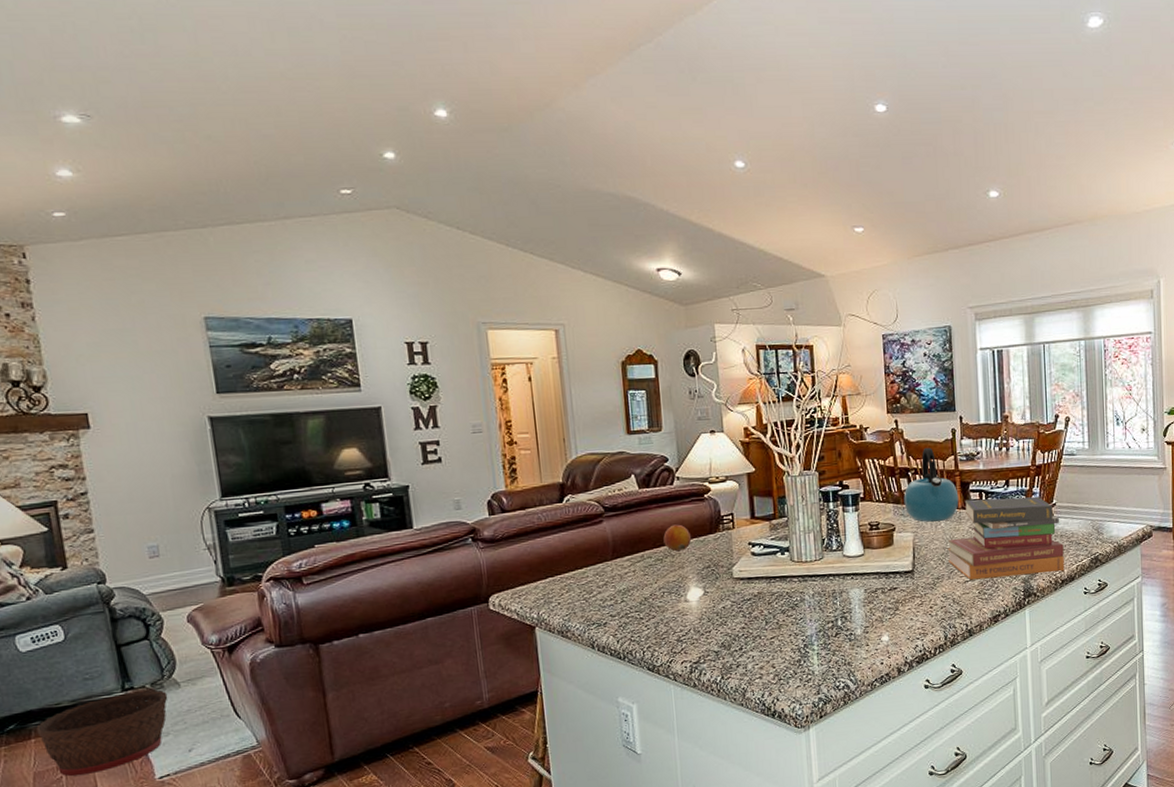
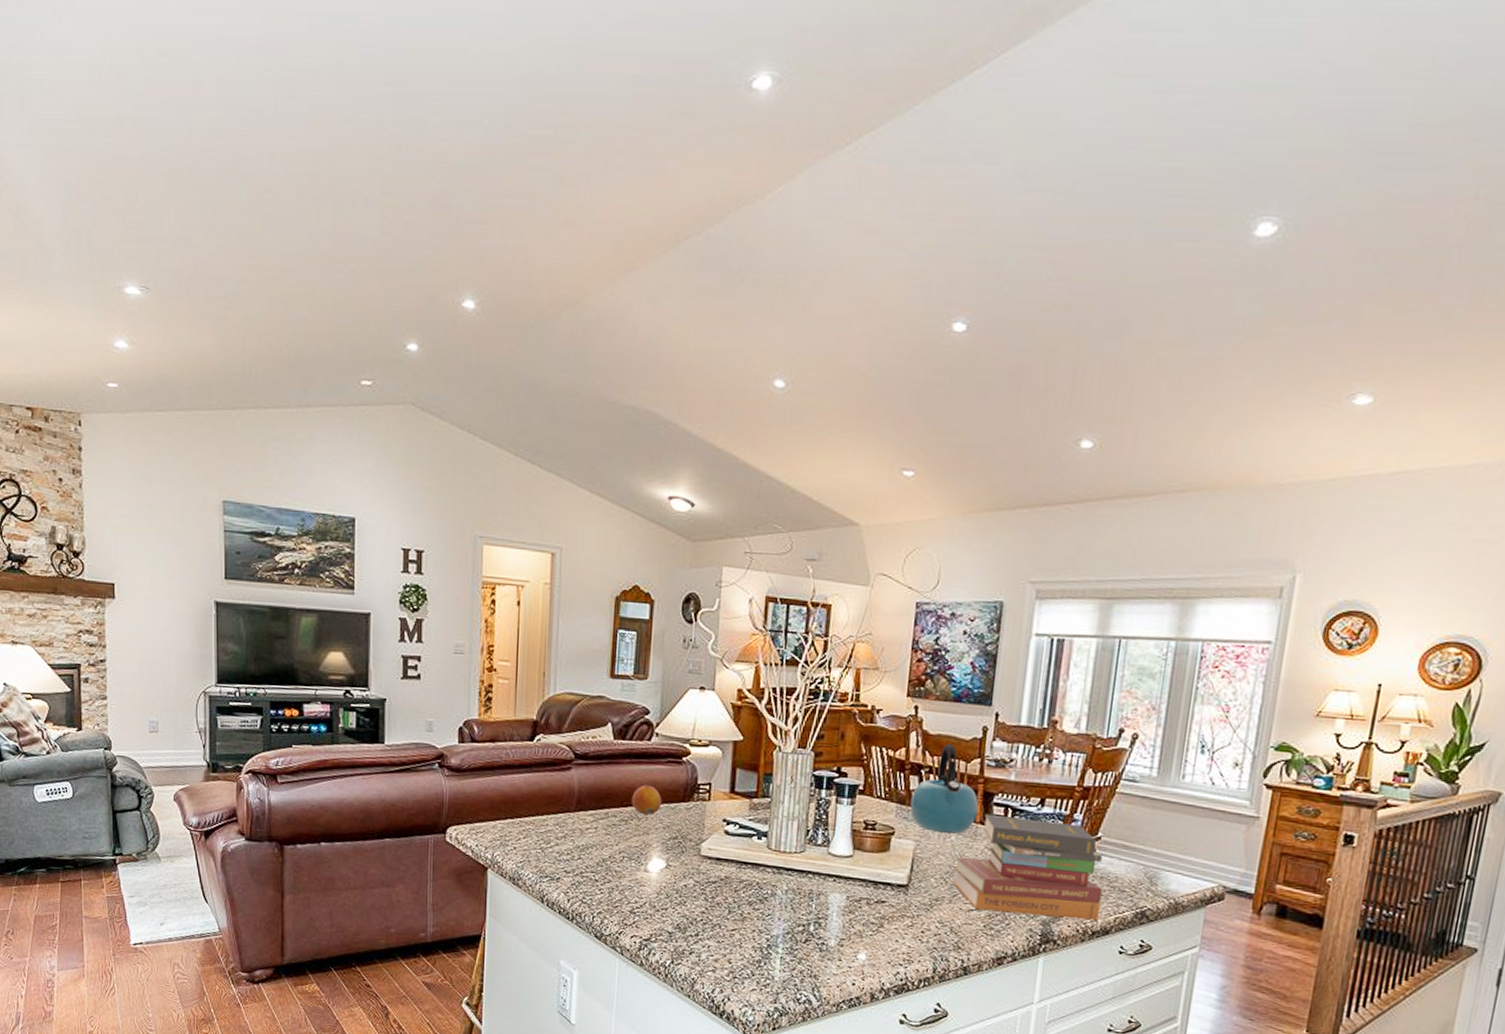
basket: present [36,689,168,776] -> none [41,857,149,927]

